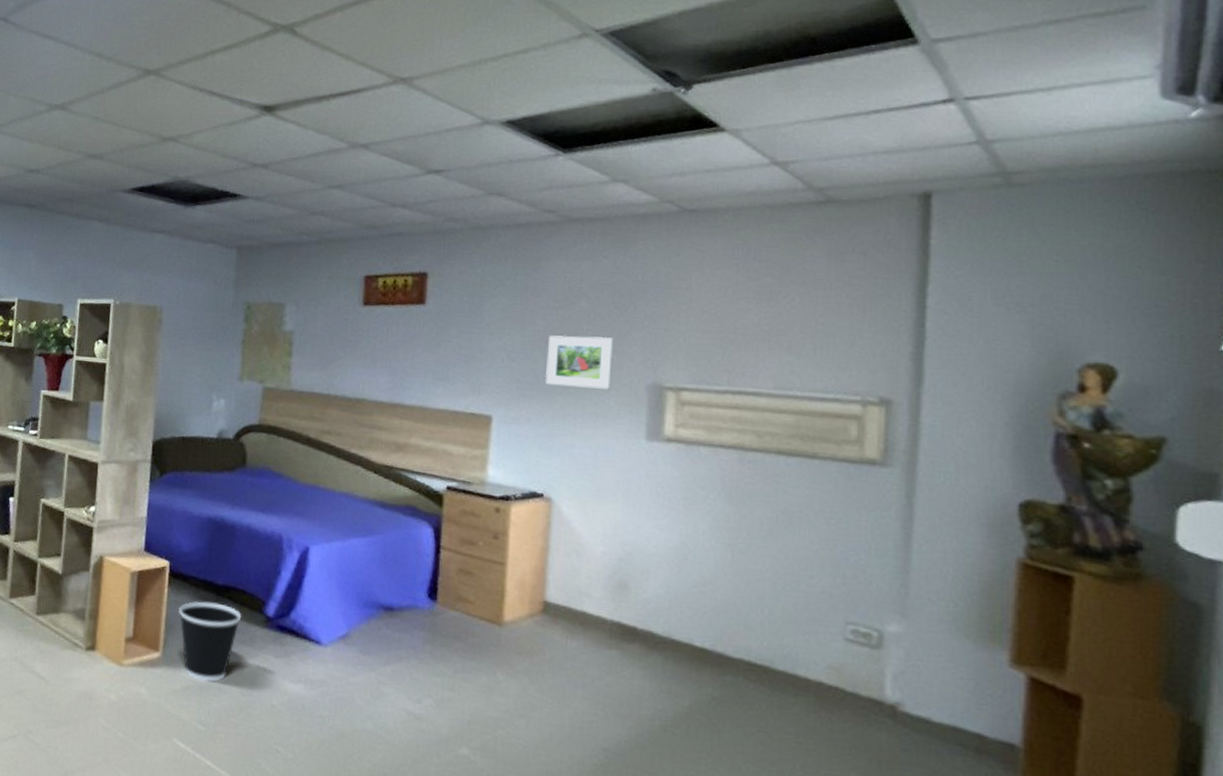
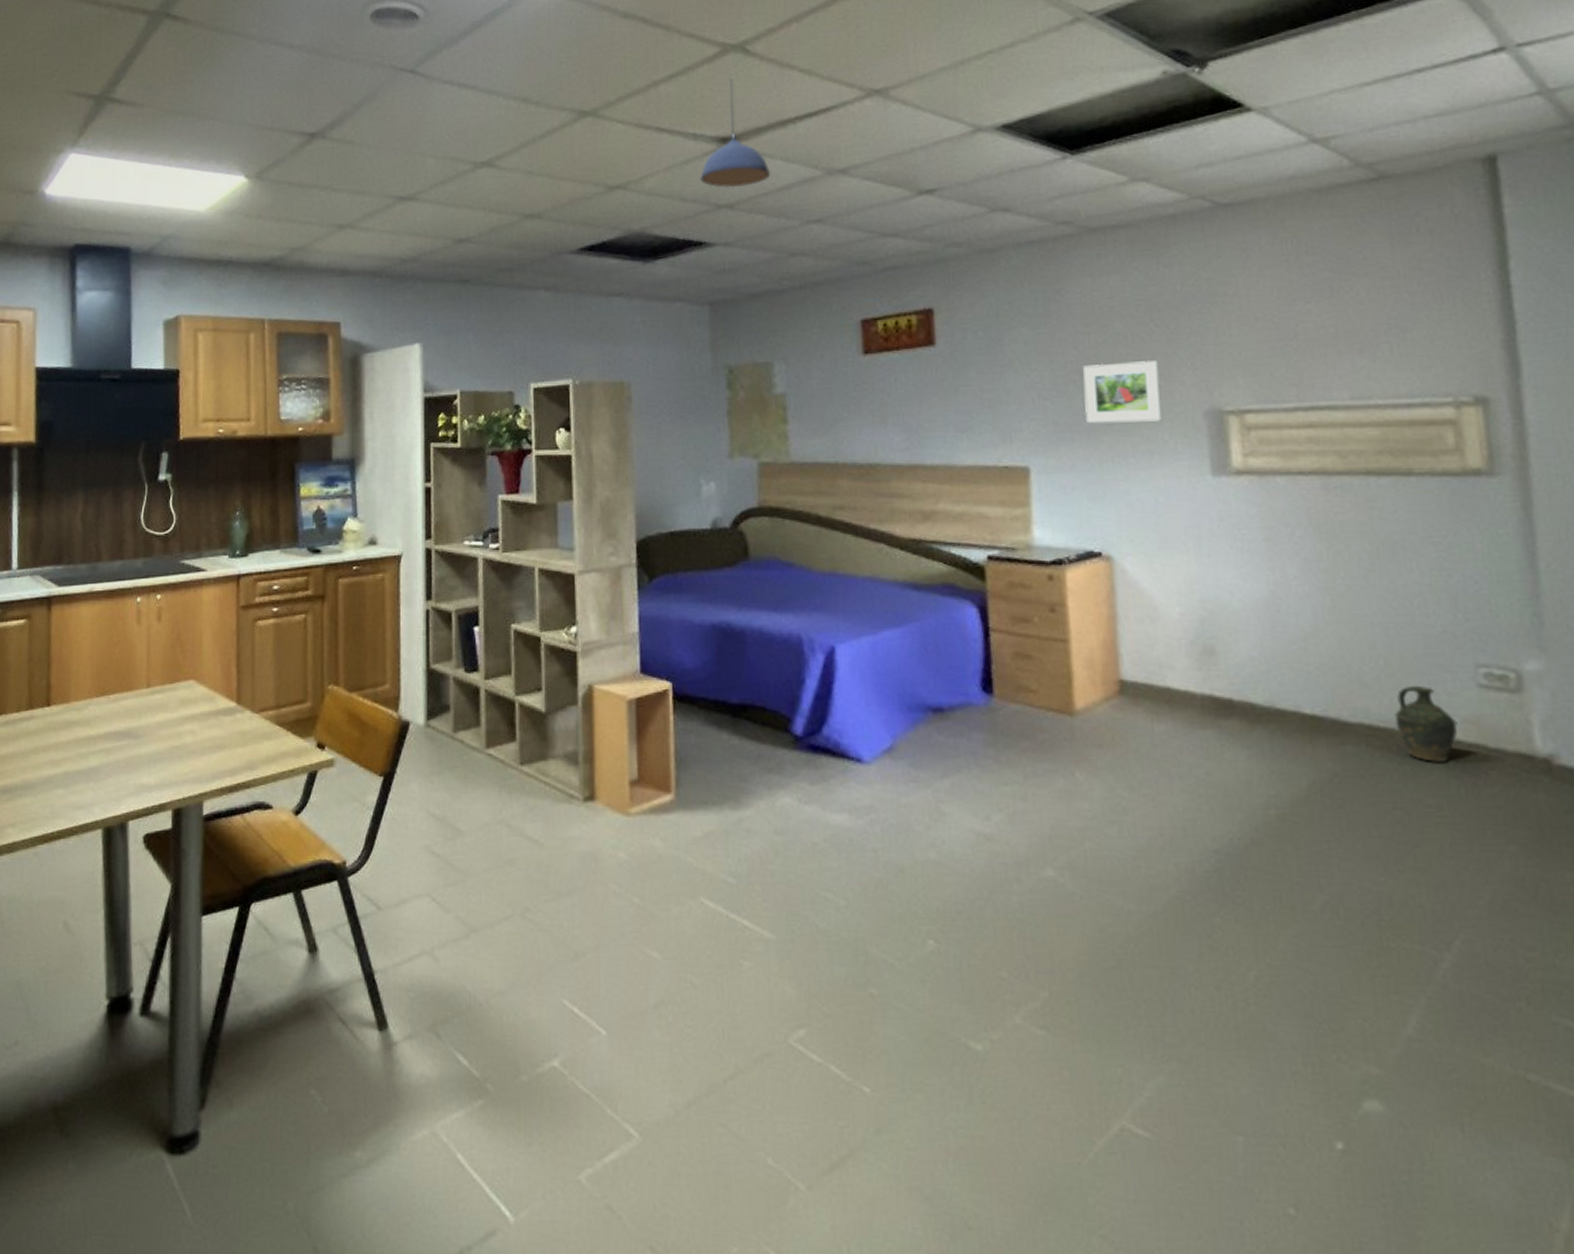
wastebasket: present [179,601,242,683] -> none [689,726,765,825]
pendant light: none [241,54,303,151] -> present [700,77,771,188]
ceramic jug: none [770,633,823,700] -> present [1394,685,1458,764]

